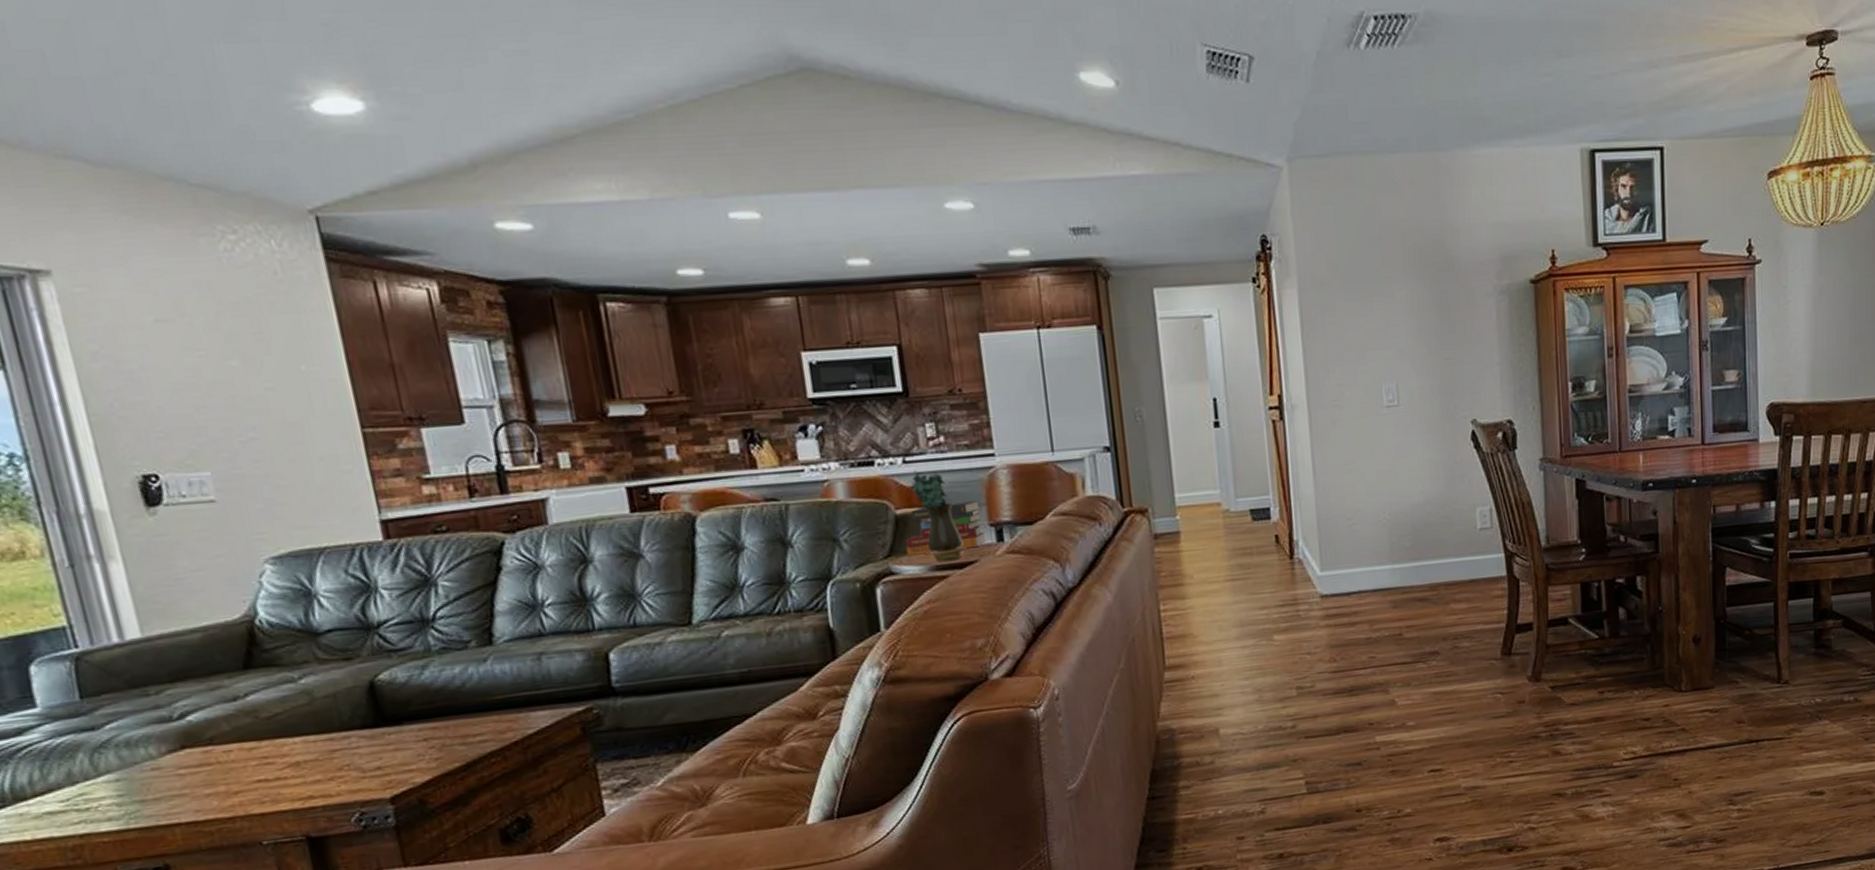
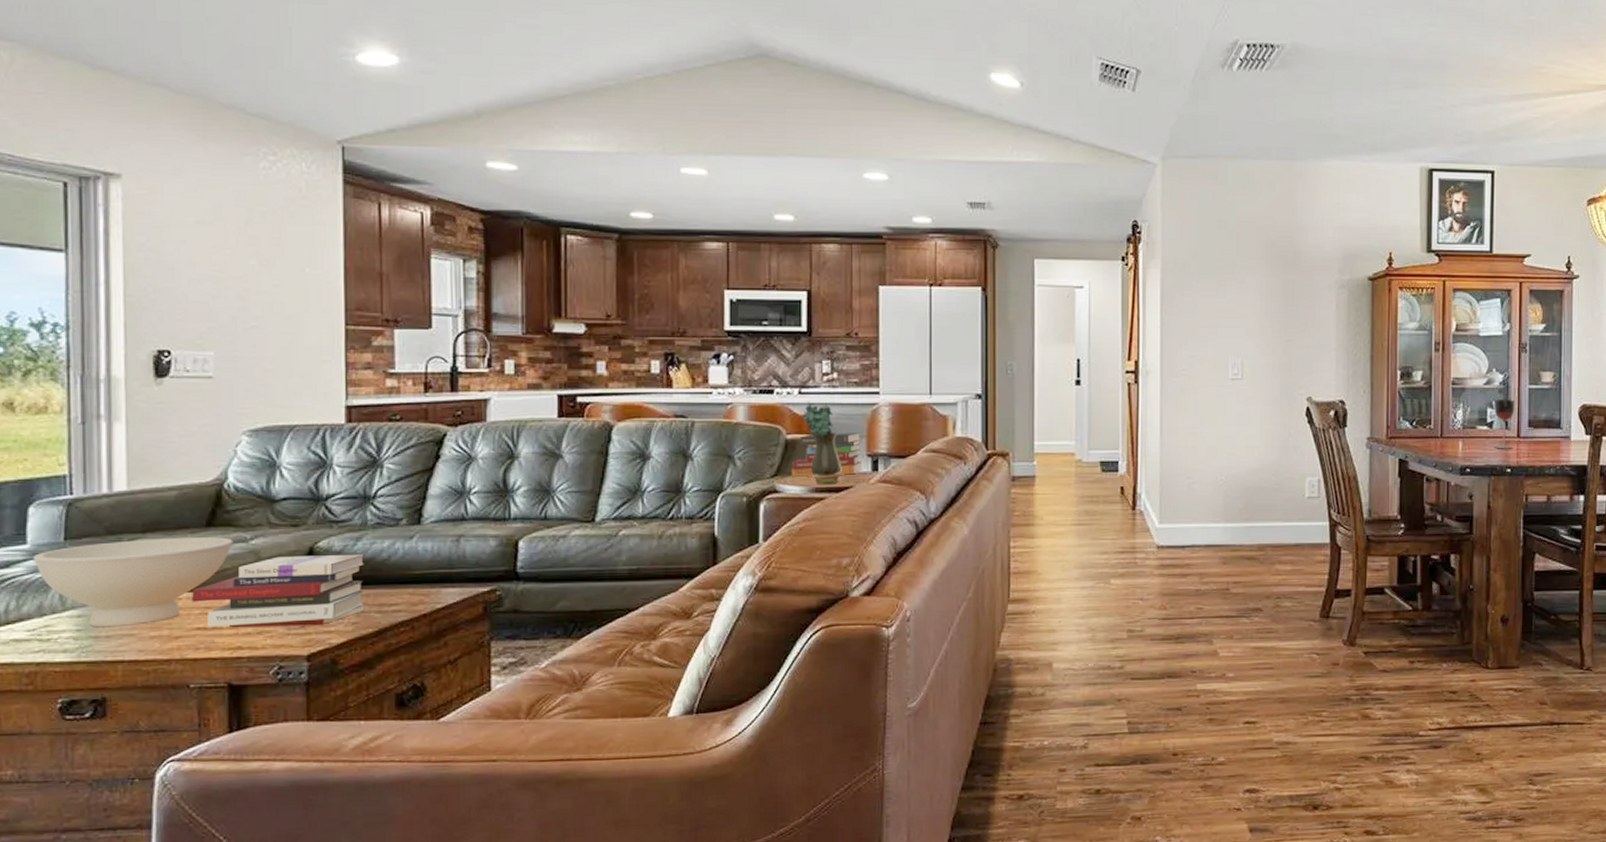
bowl: none [47,679,280,791] -> present [32,537,233,628]
books: none [242,682,447,779] -> present [192,553,365,627]
wineglass: none [1675,404,1699,459] -> present [1494,400,1516,449]

